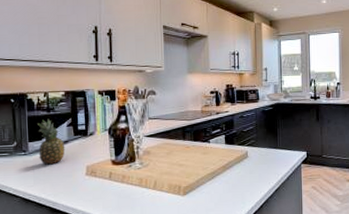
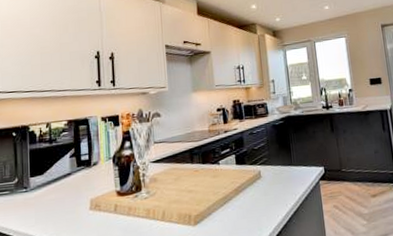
fruit: present [38,119,65,165] -> none [39,151,68,201]

